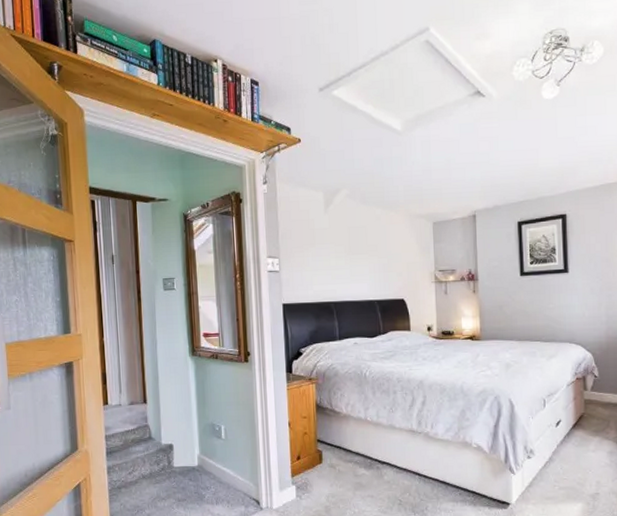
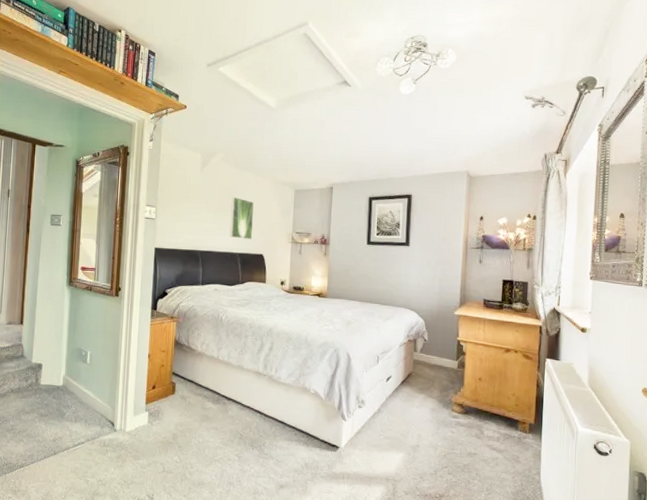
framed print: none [363,237,391,284] -> present [229,196,254,239]

